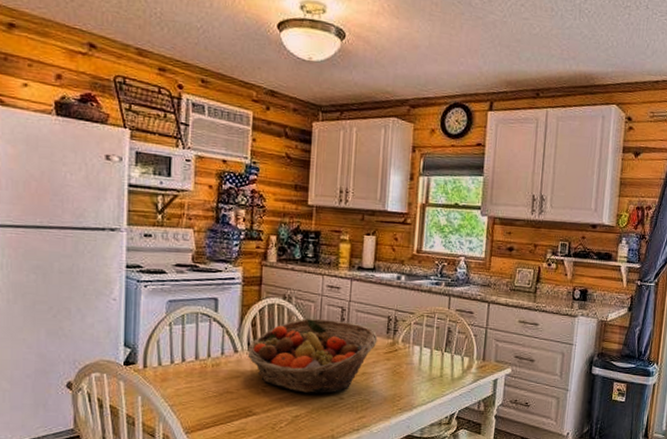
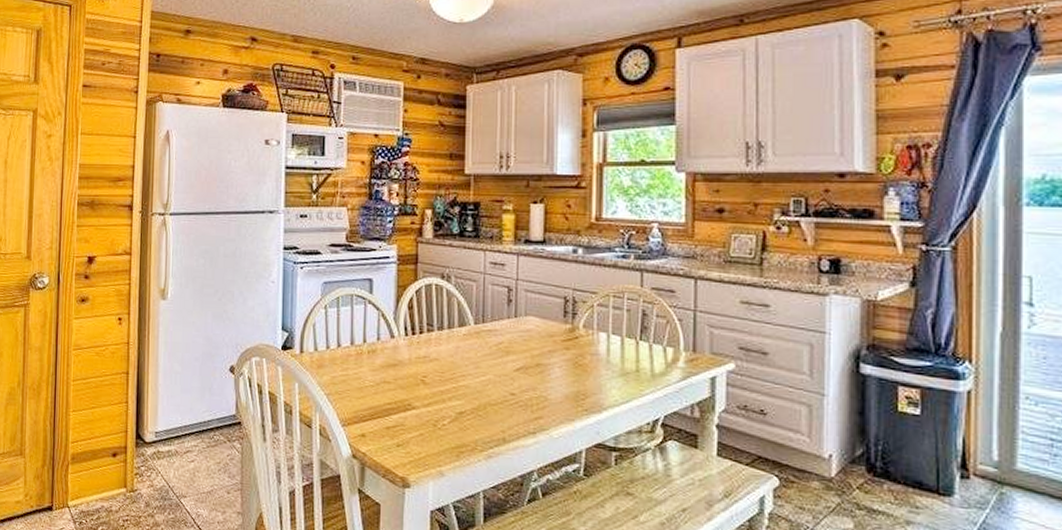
fruit basket: present [247,318,378,394] -> none [405,300,553,388]

